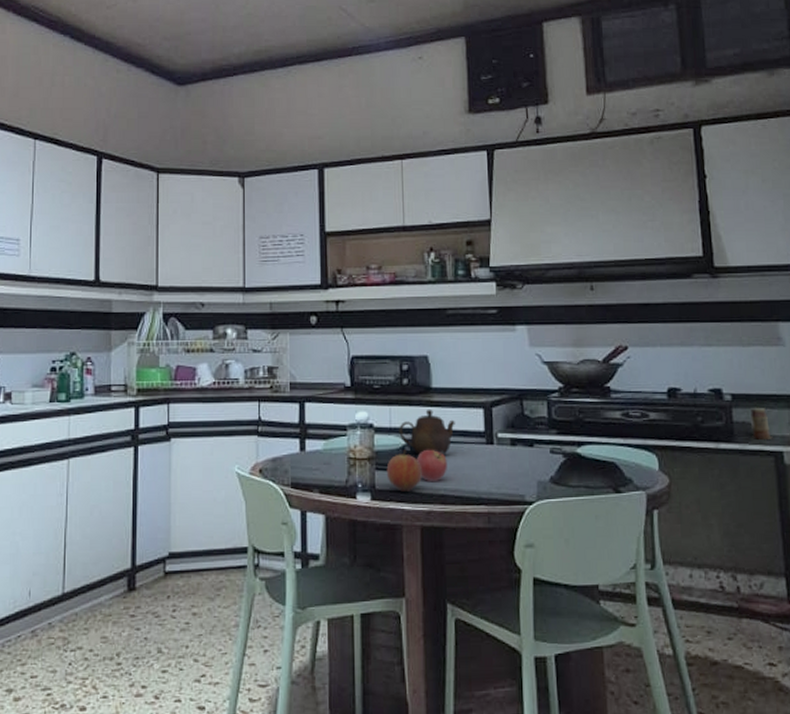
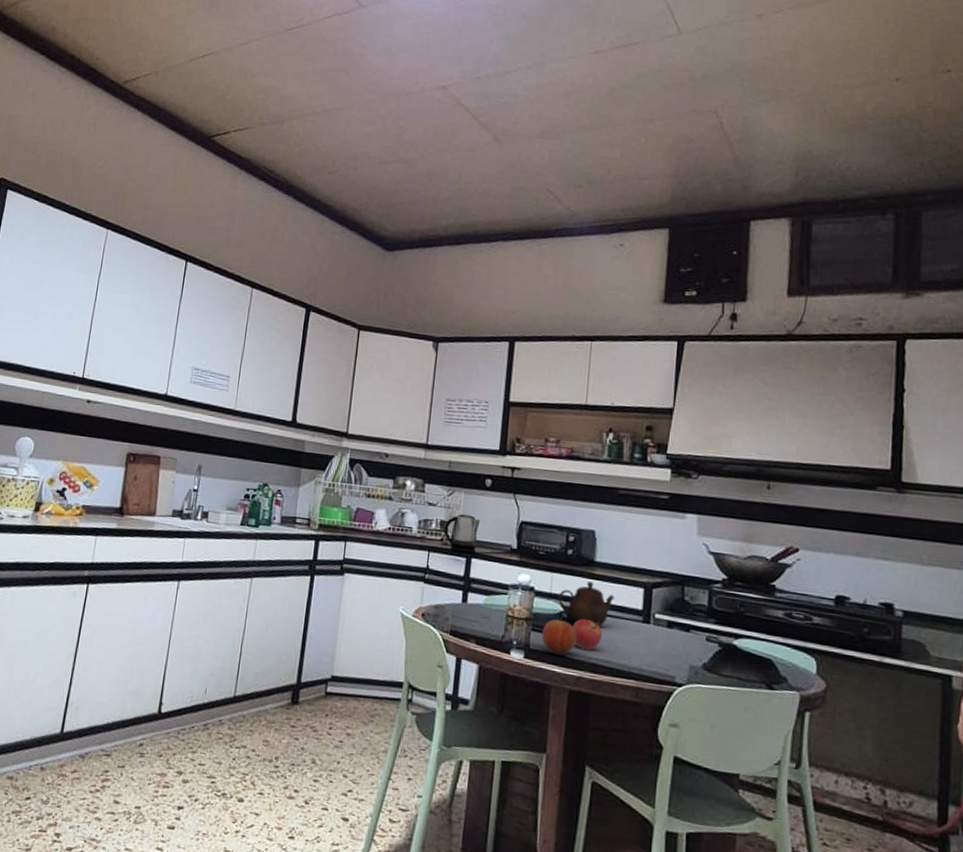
kettle: none [272,357,310,398] -> present [443,514,481,554]
canister: present [749,407,773,441] -> none [919,627,943,662]

